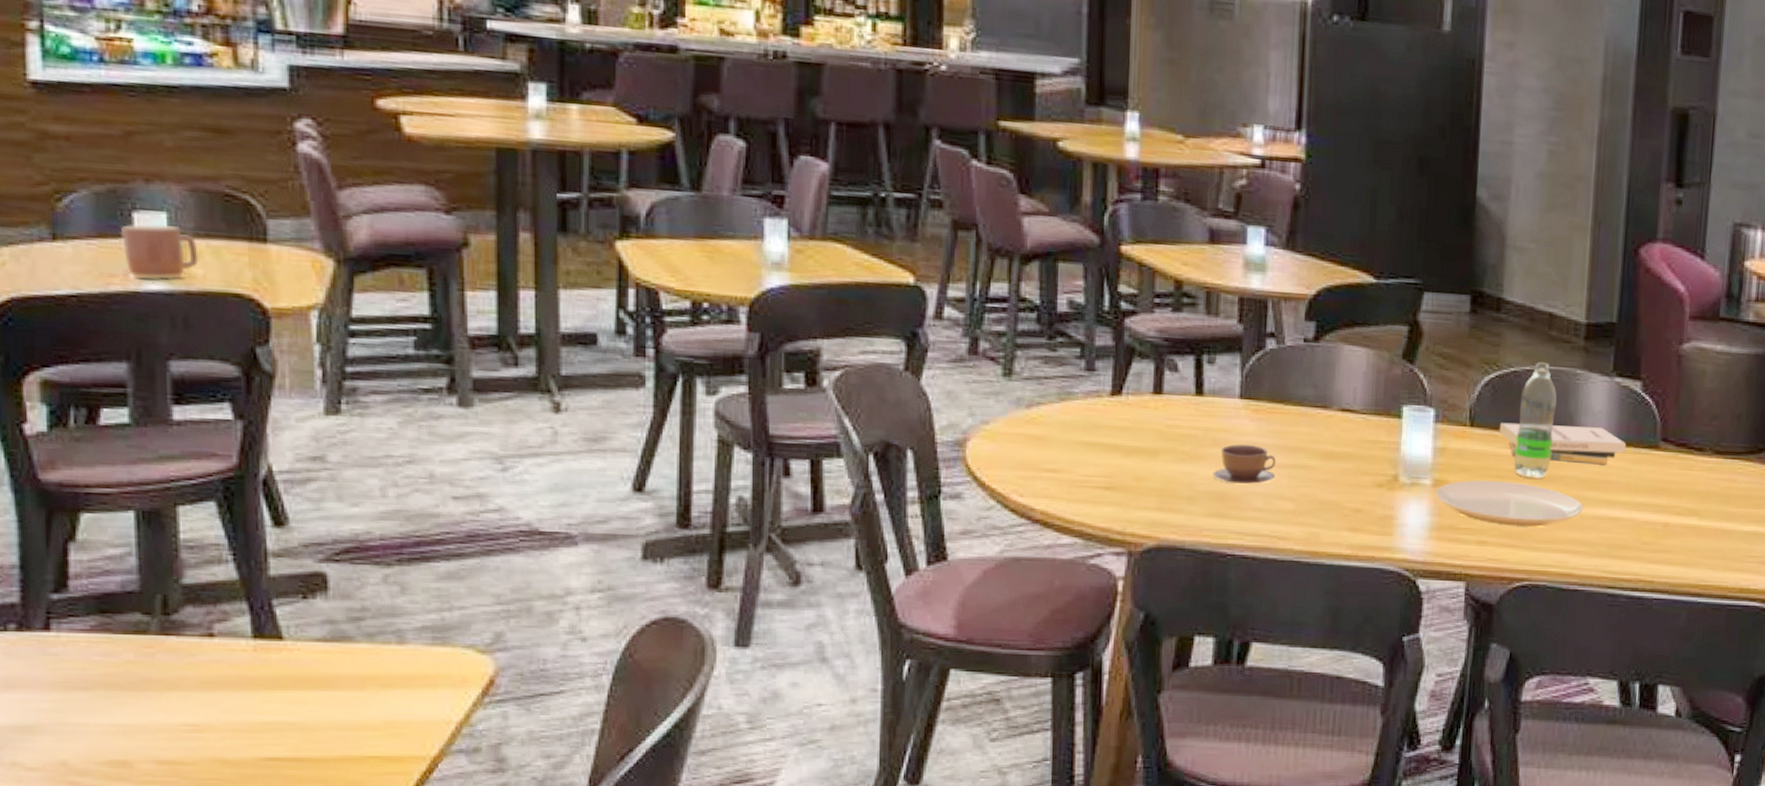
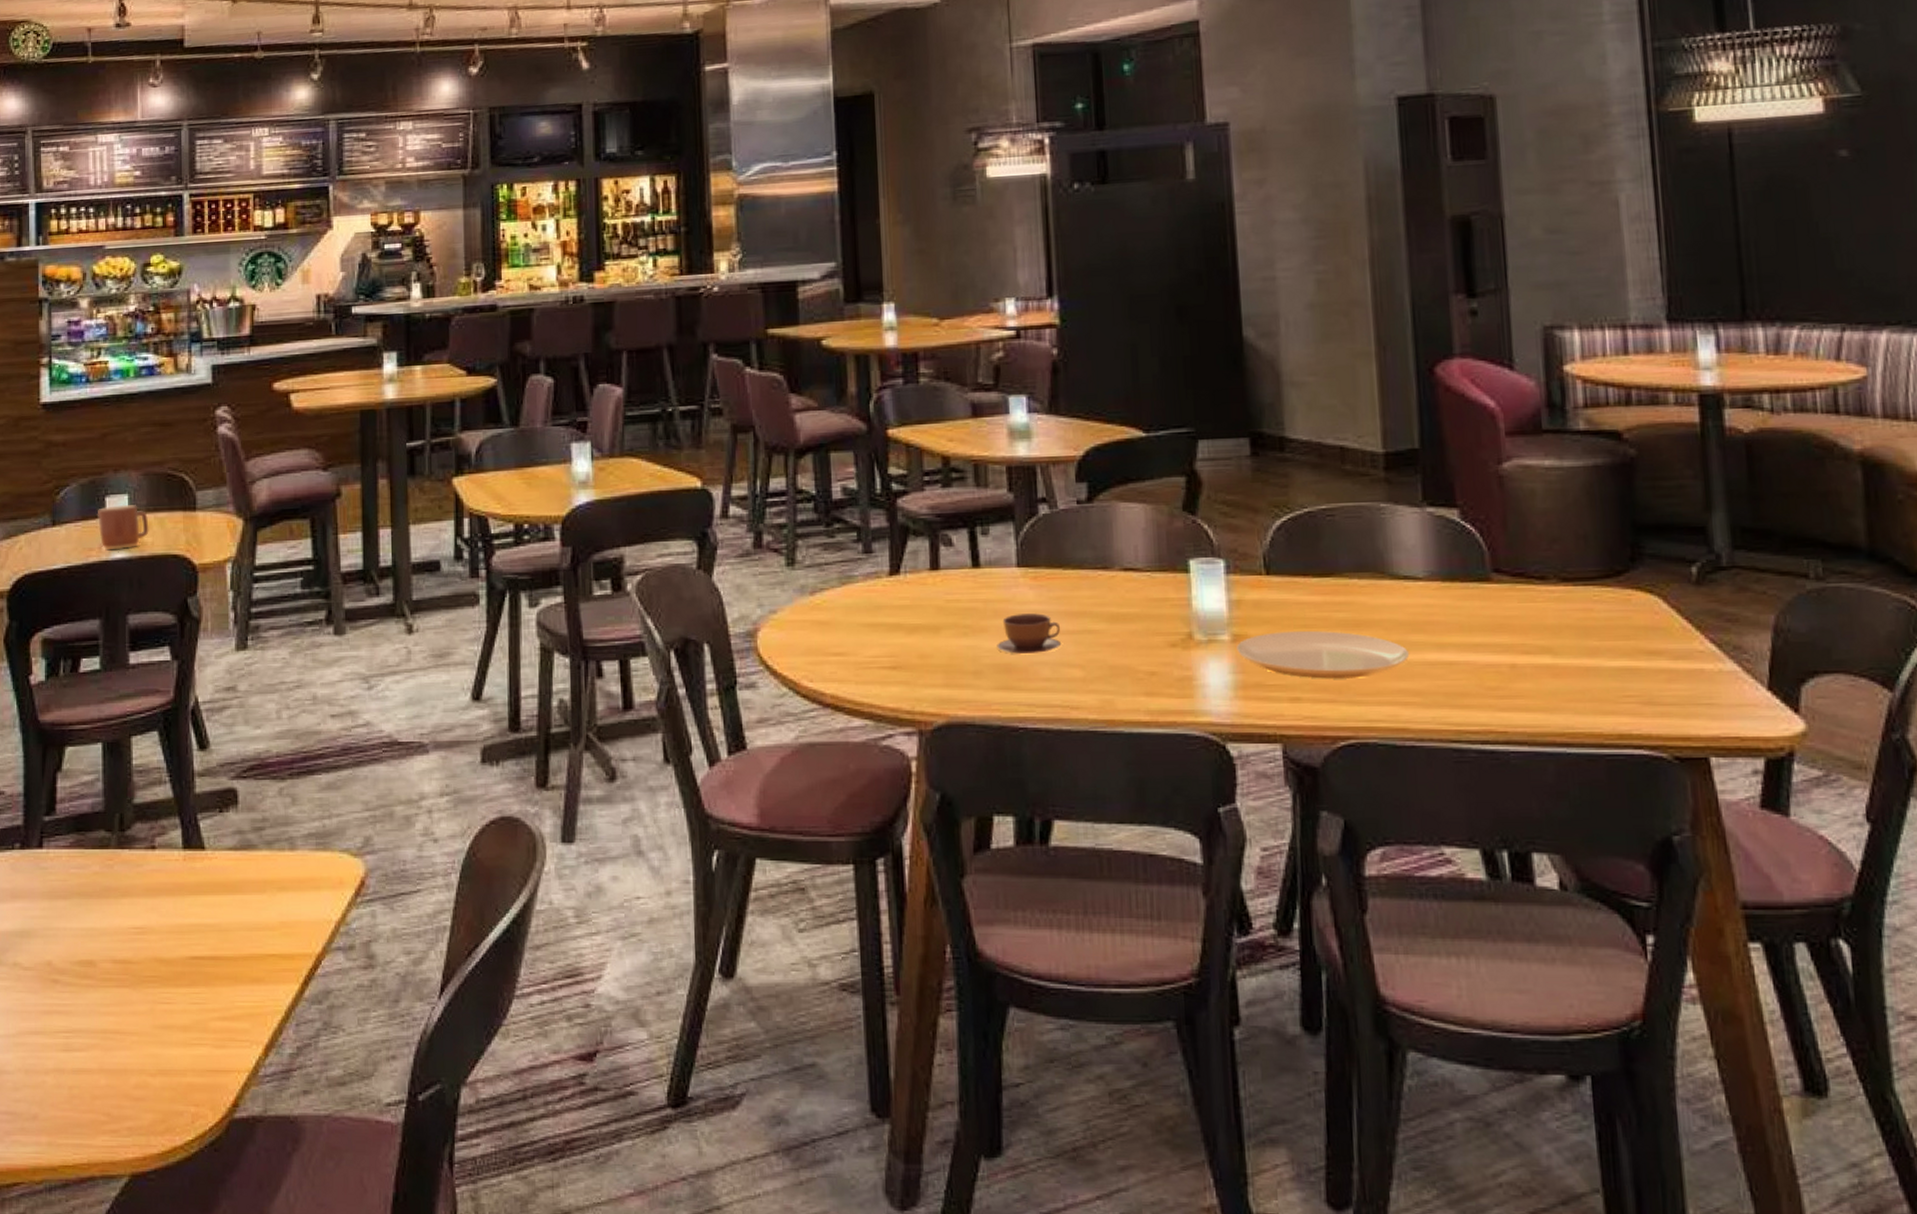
books: present [1499,422,1627,464] -> none [1299,562,1451,604]
bottle: present [1513,362,1558,479] -> none [1319,499,1364,625]

